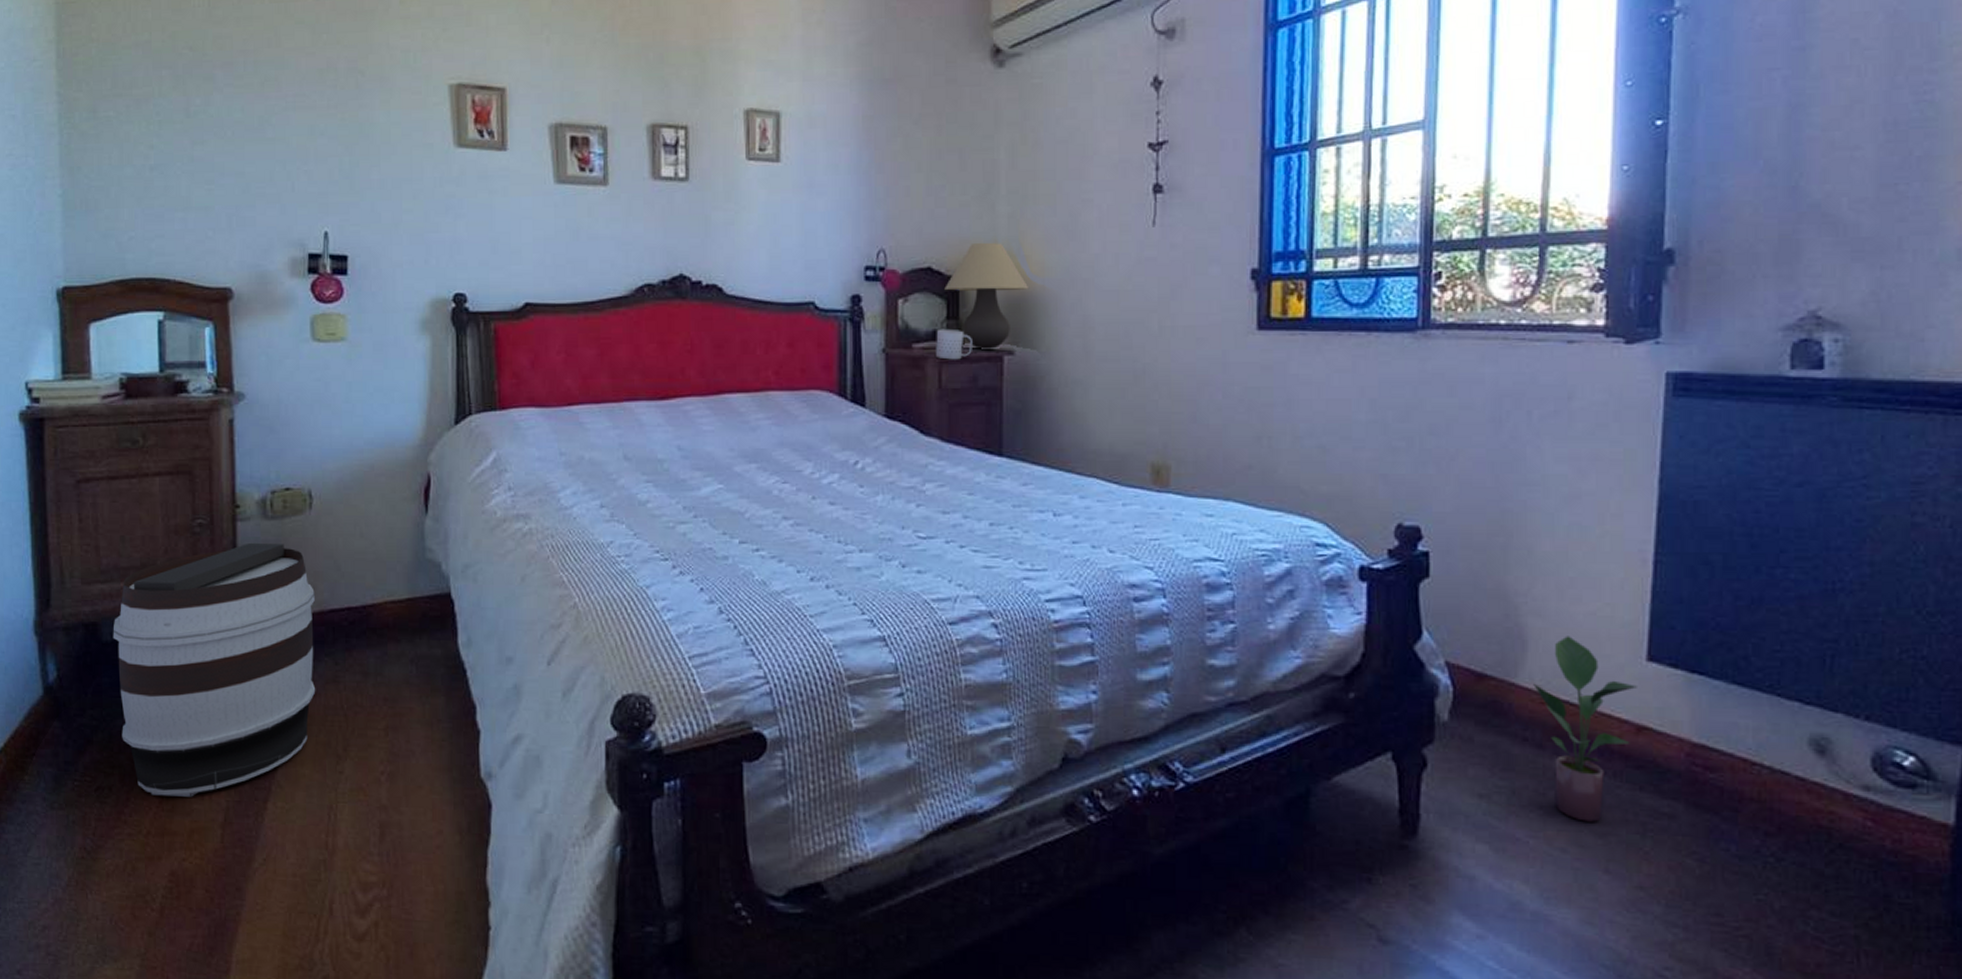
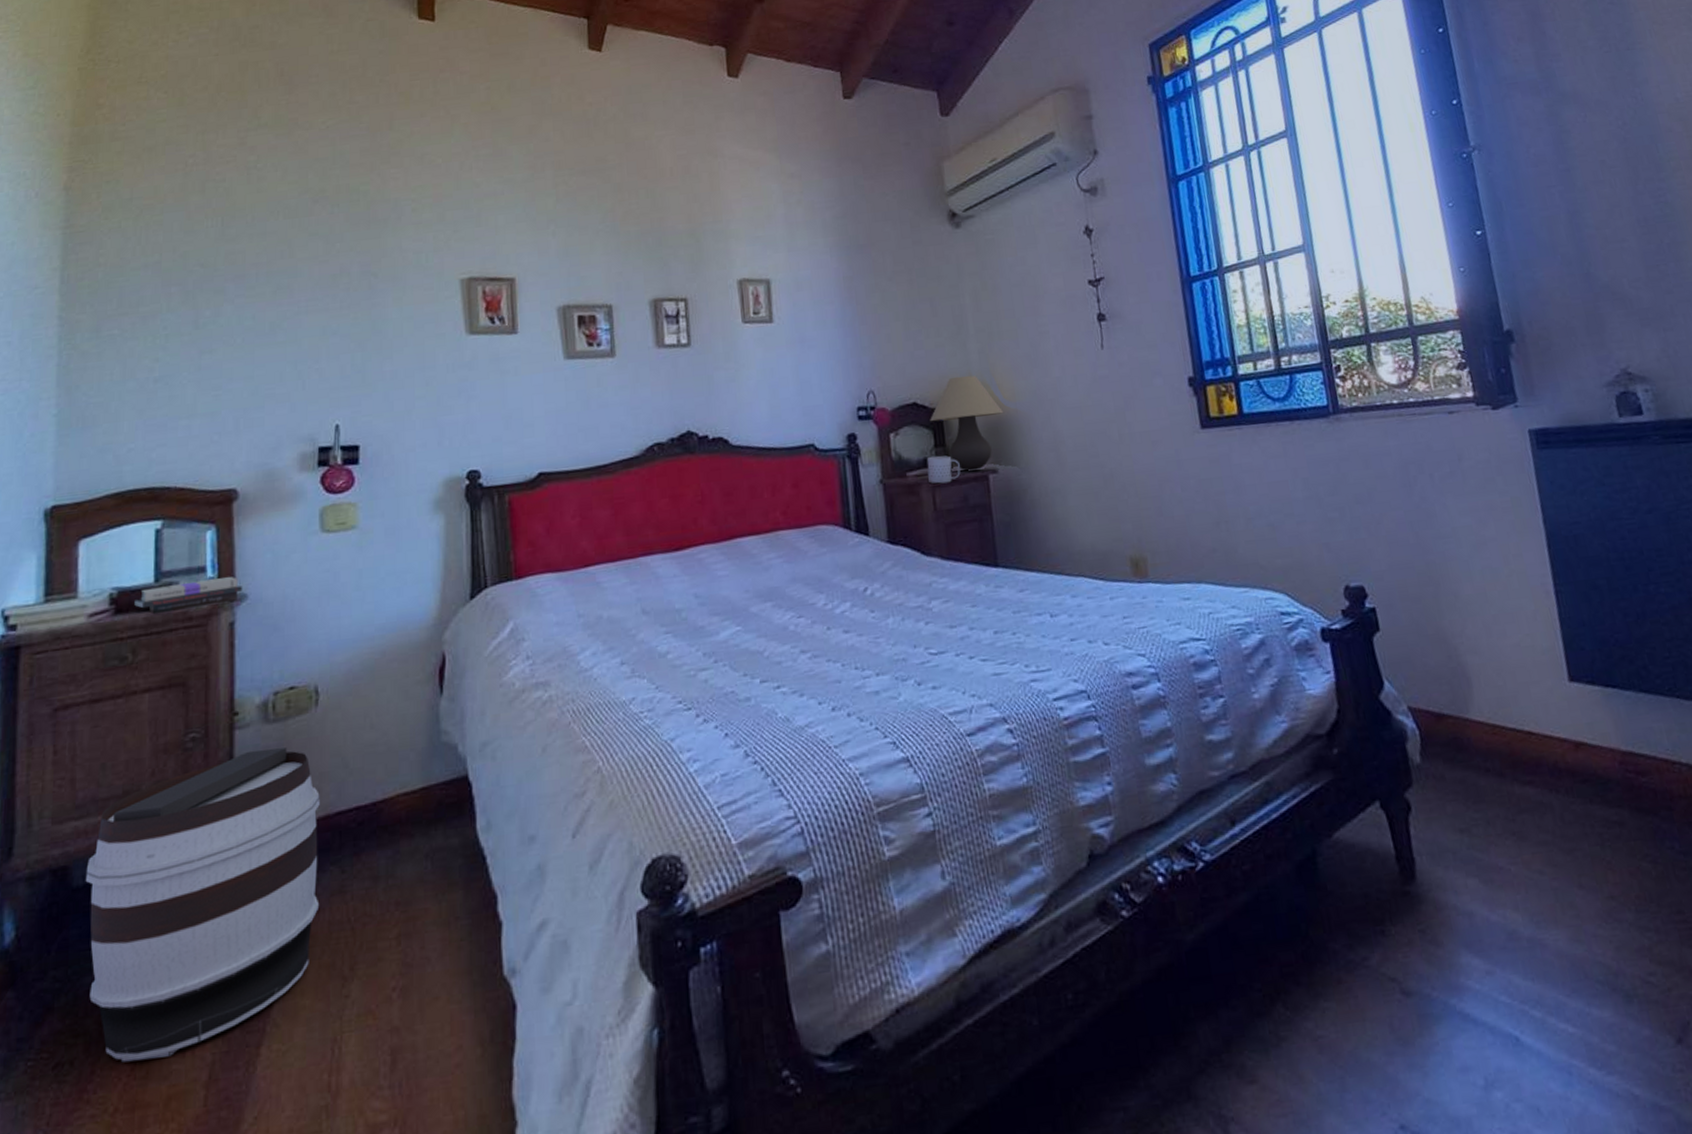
books: none [142,374,241,403] -> present [134,576,243,615]
potted plant: present [1533,636,1637,822] -> none [1483,668,1573,841]

